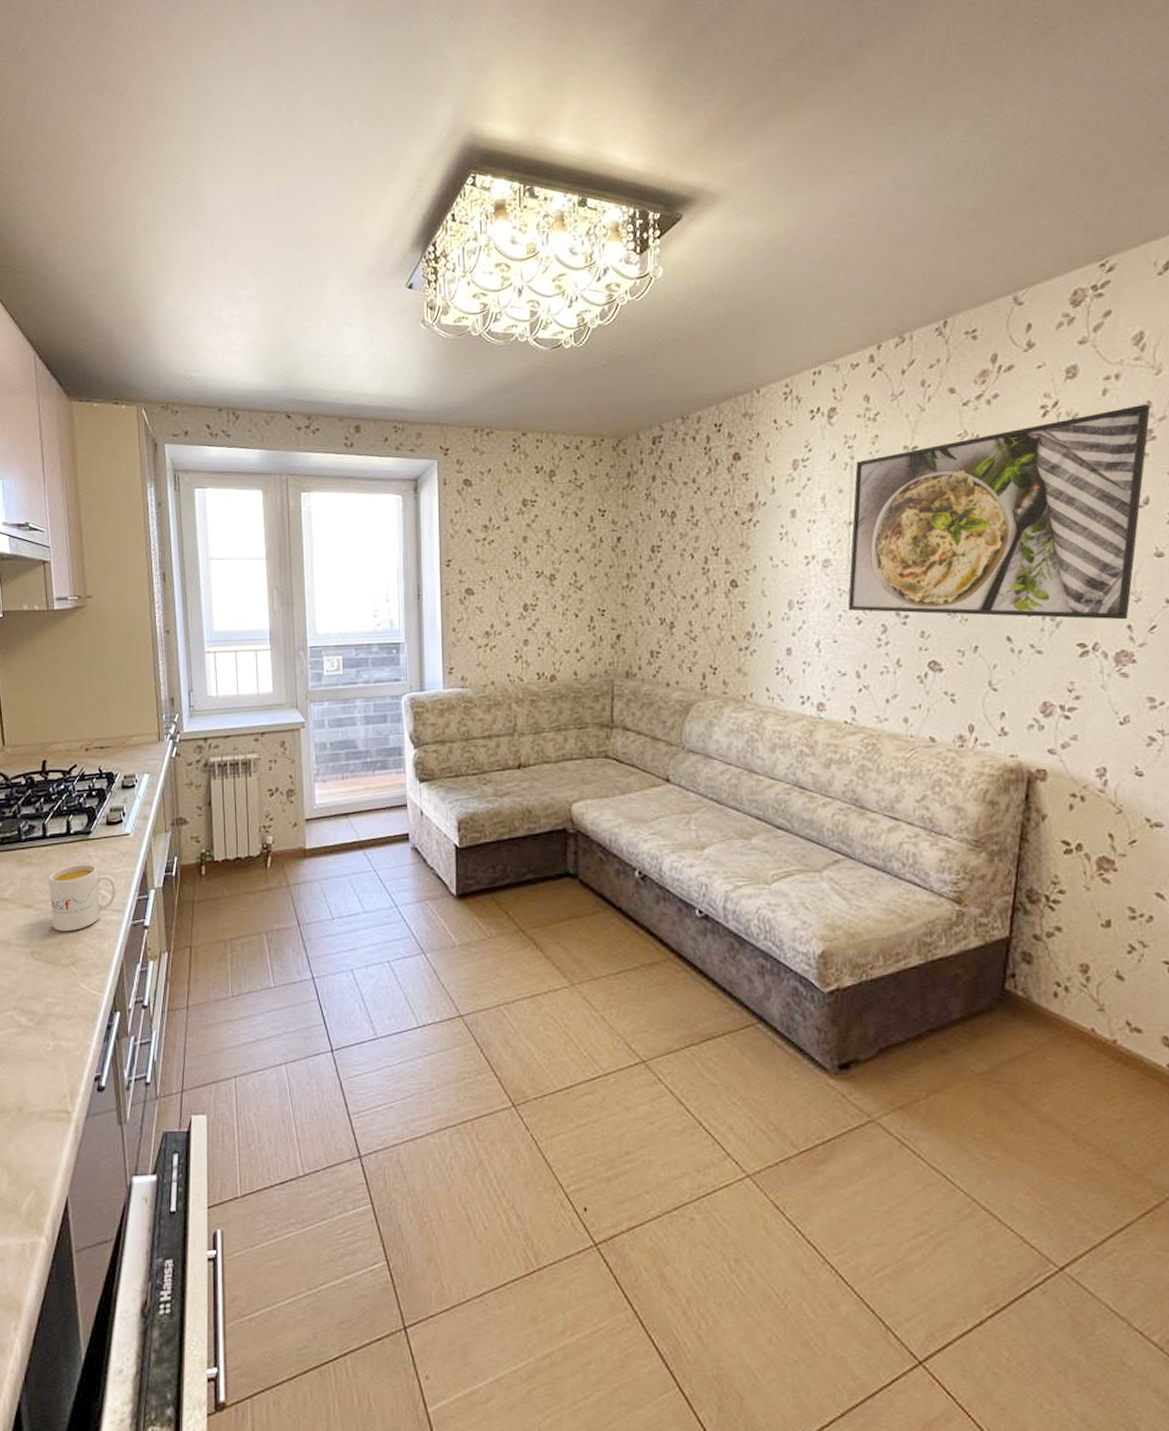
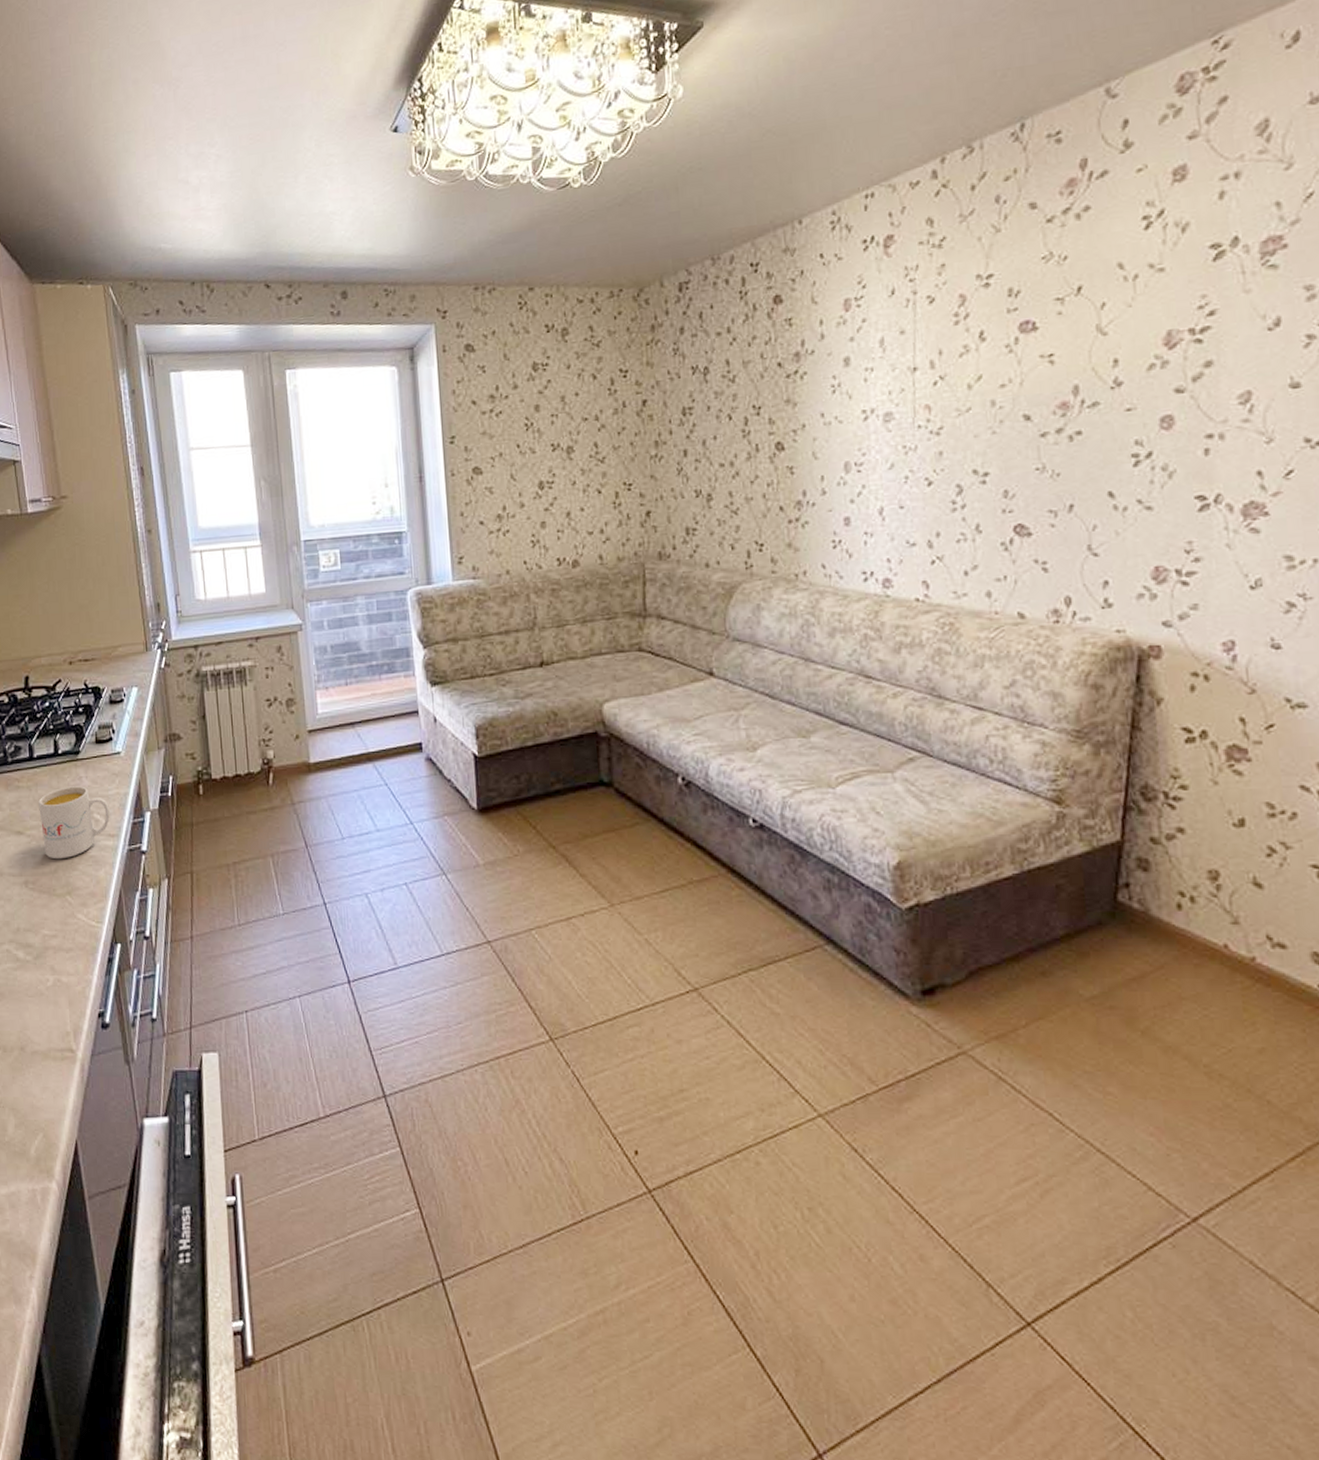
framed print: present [847,403,1151,620] -> none [915,205,1280,471]

